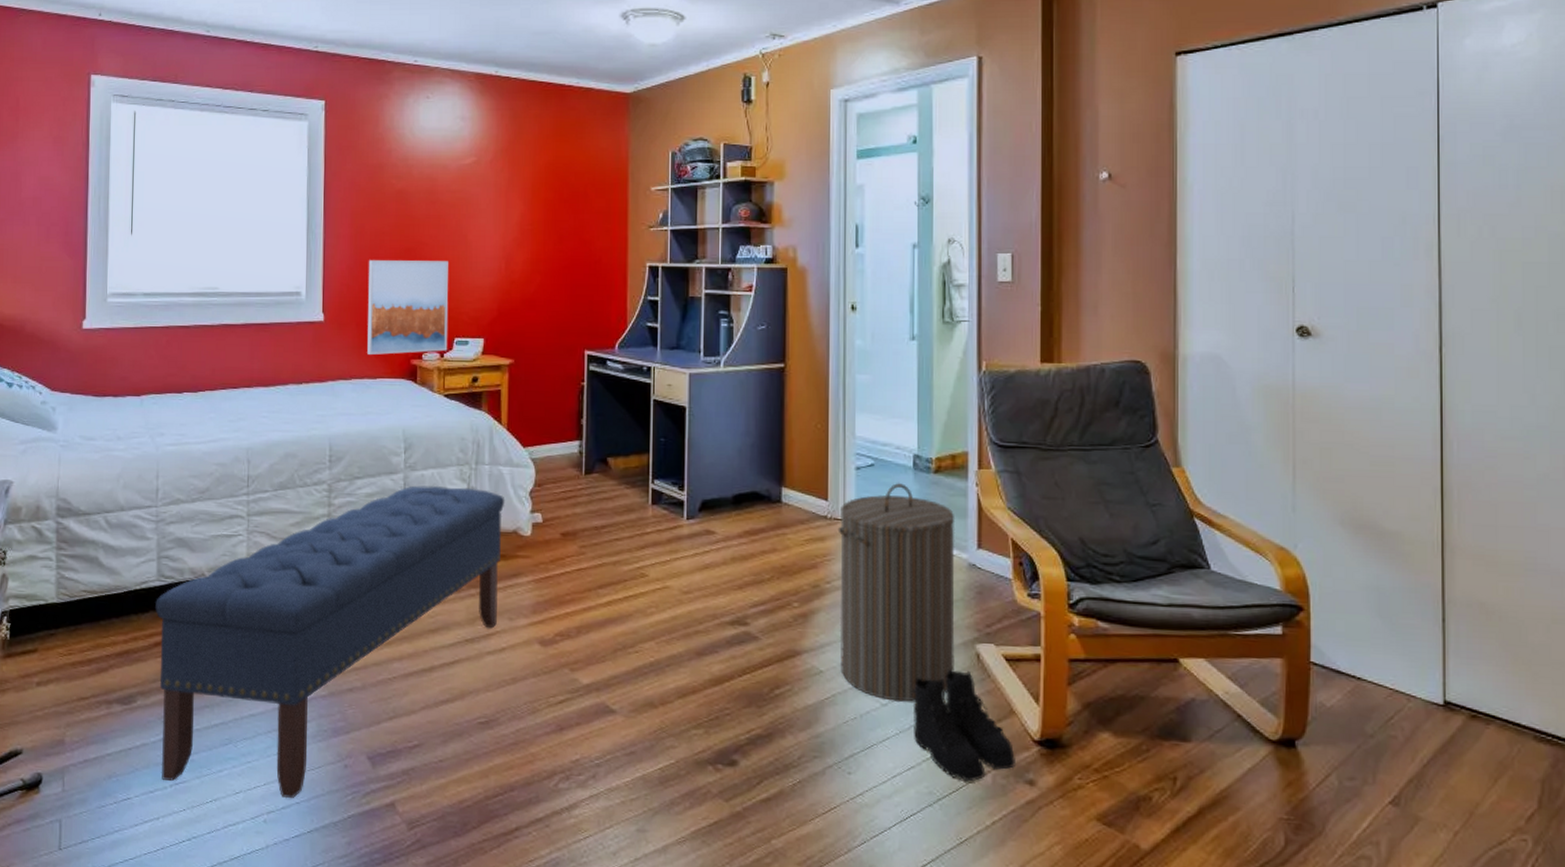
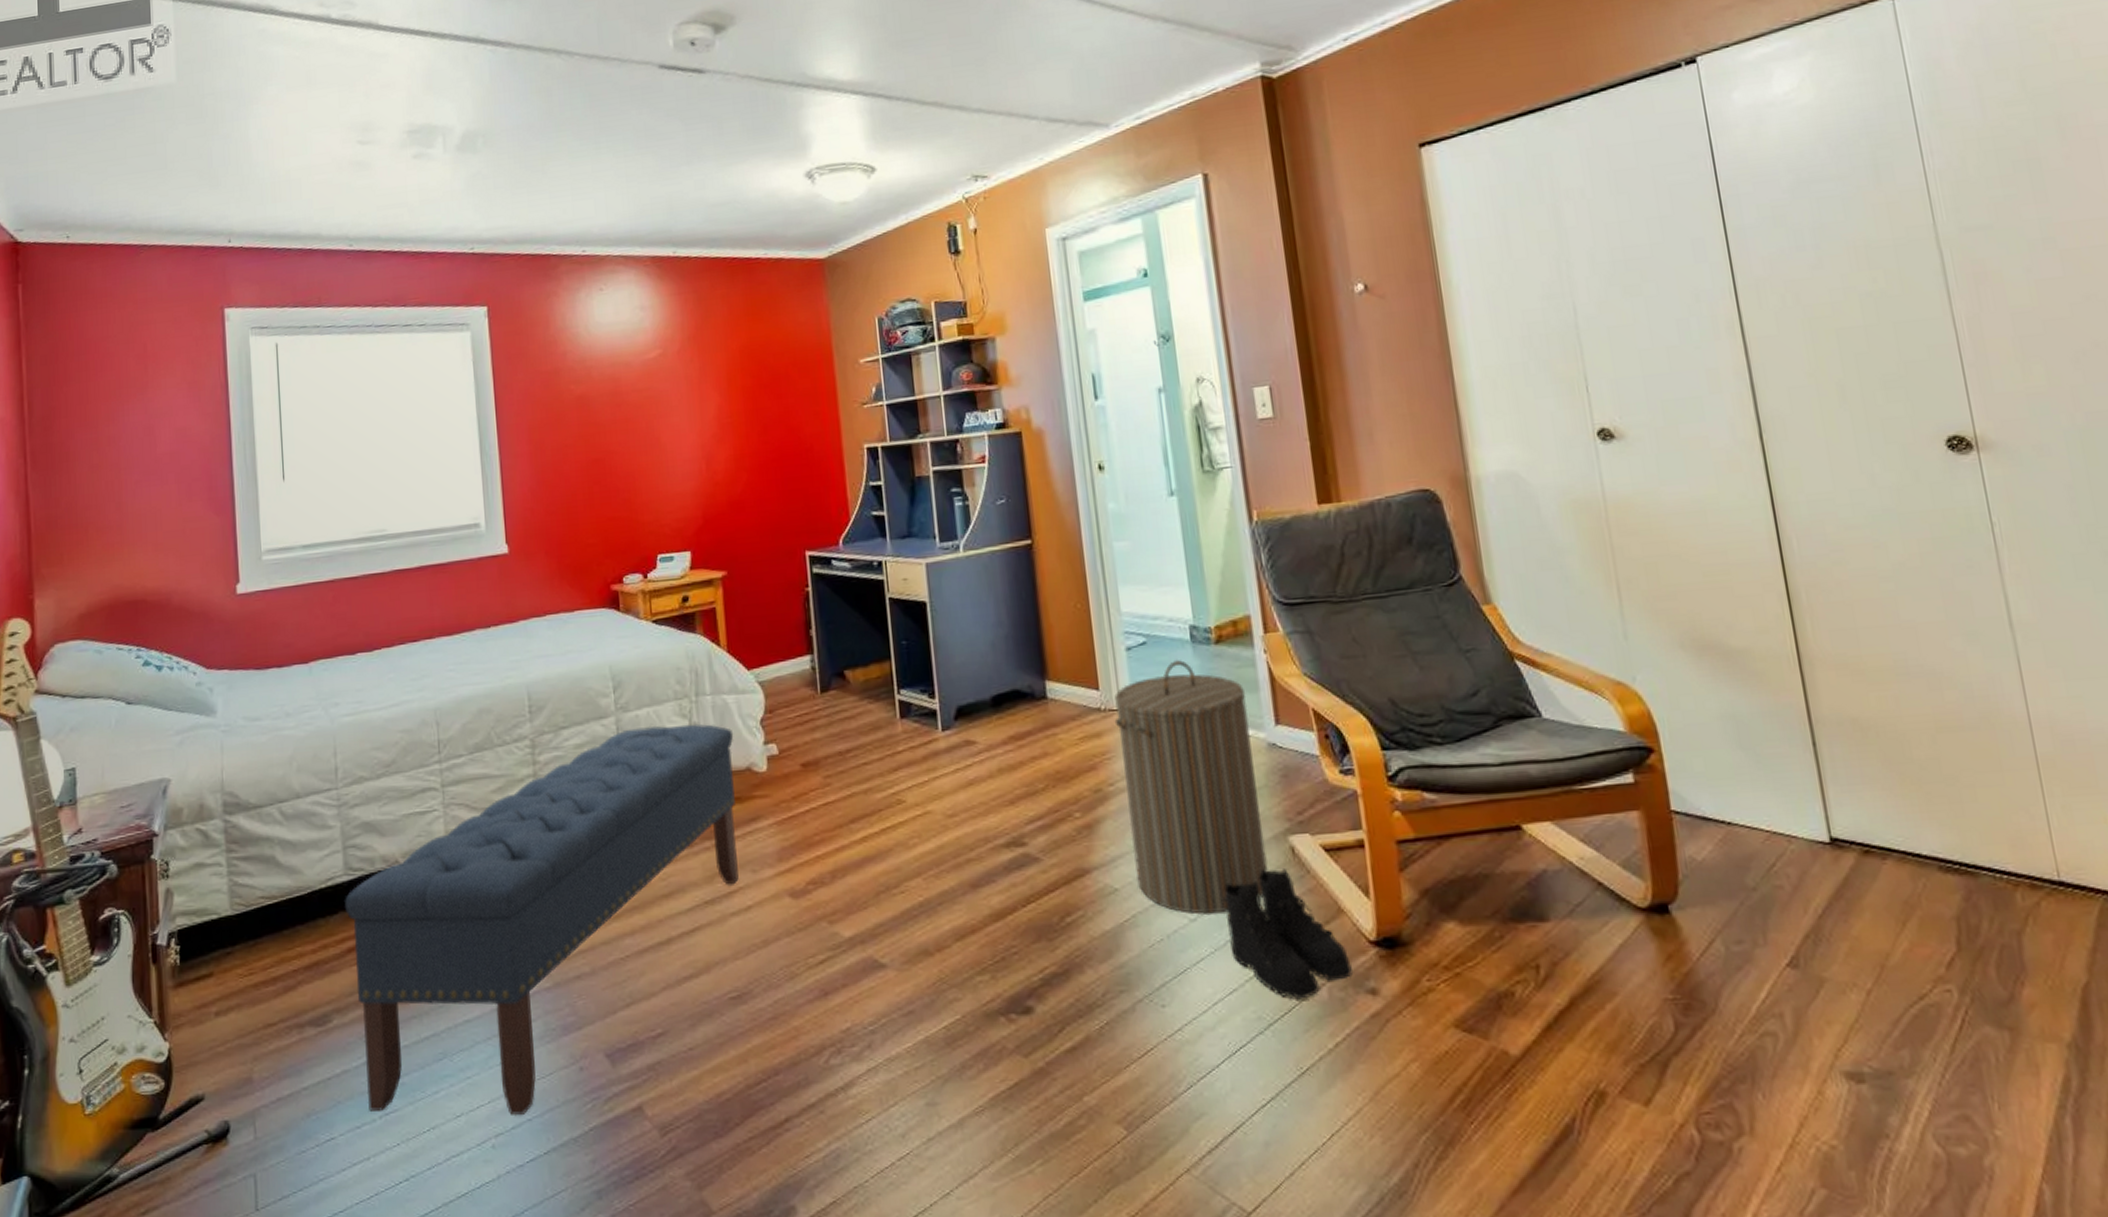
wall art: present [367,260,448,355] -> none [553,469,651,585]

